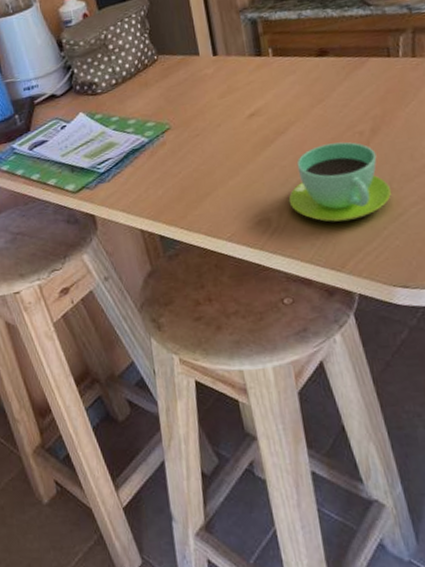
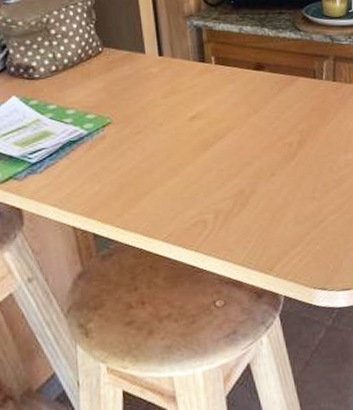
cup: present [288,141,391,223] -> none [224,151,314,227]

